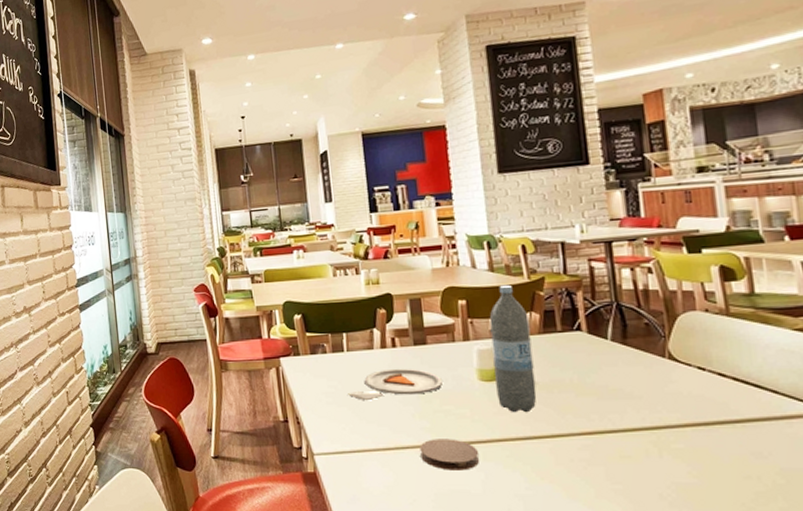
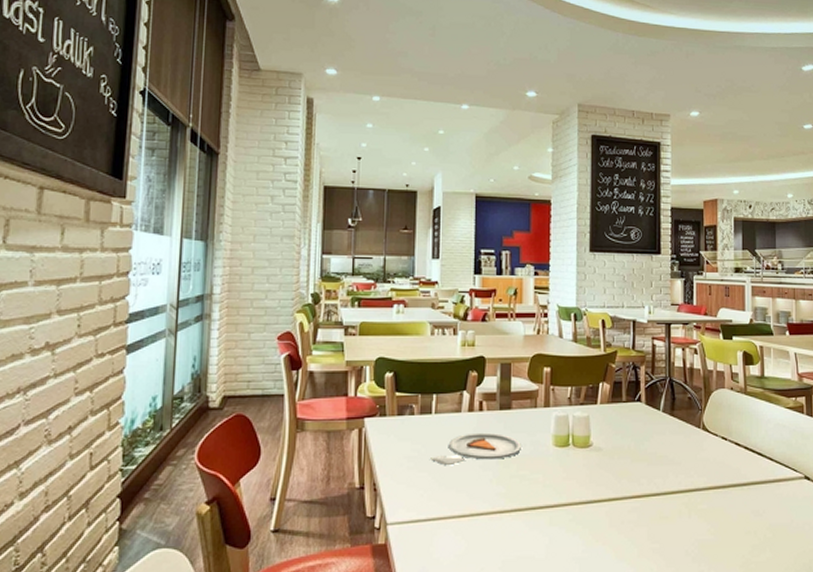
coaster: present [420,439,480,471] -> none [493,504,547,536]
water bottle: present [489,284,537,413] -> none [568,355,601,478]

